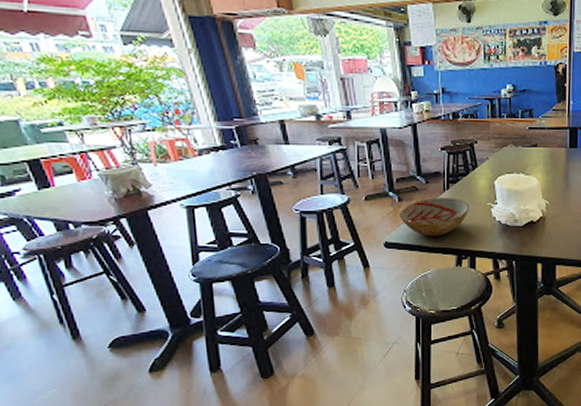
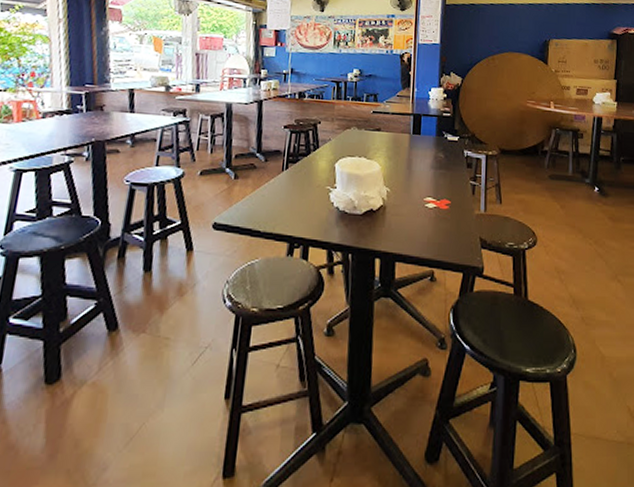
bowl: present [400,198,469,237] -> none [233,177,307,221]

